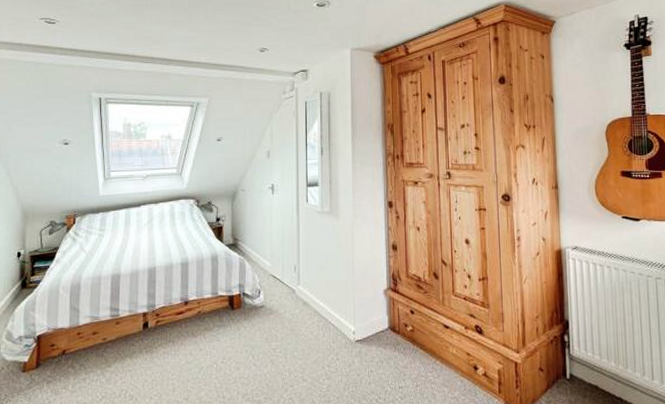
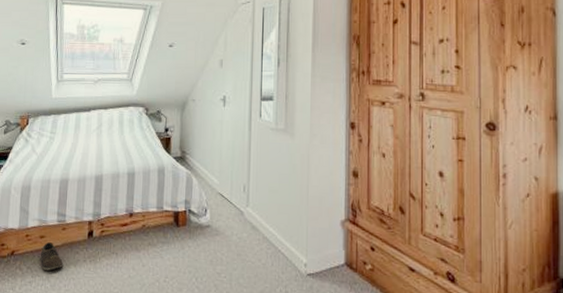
shoe: none [93,338,119,366] -> present [40,242,64,271]

